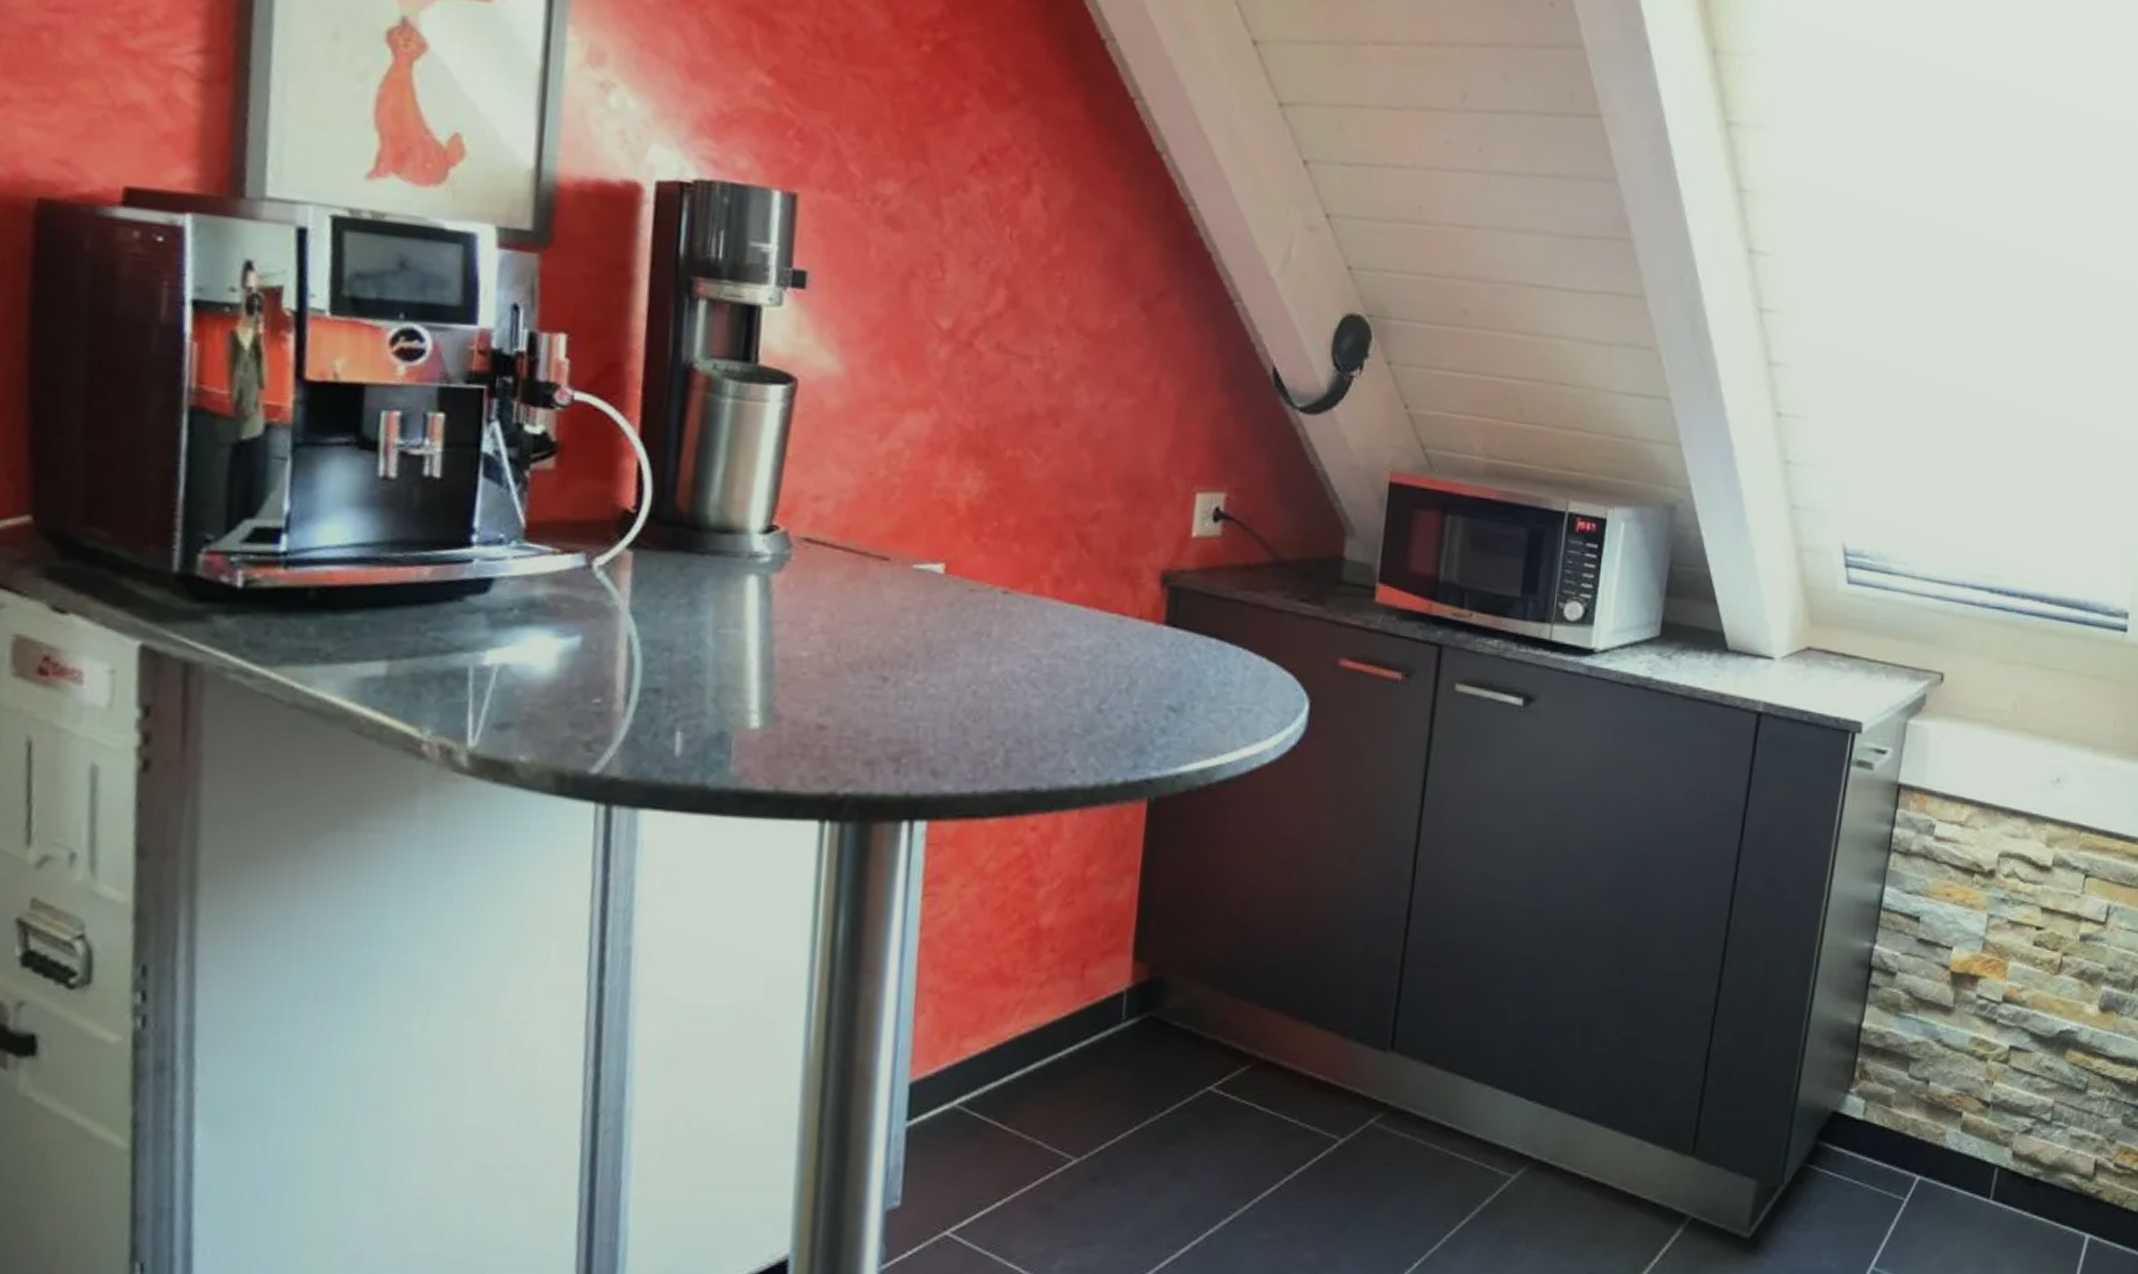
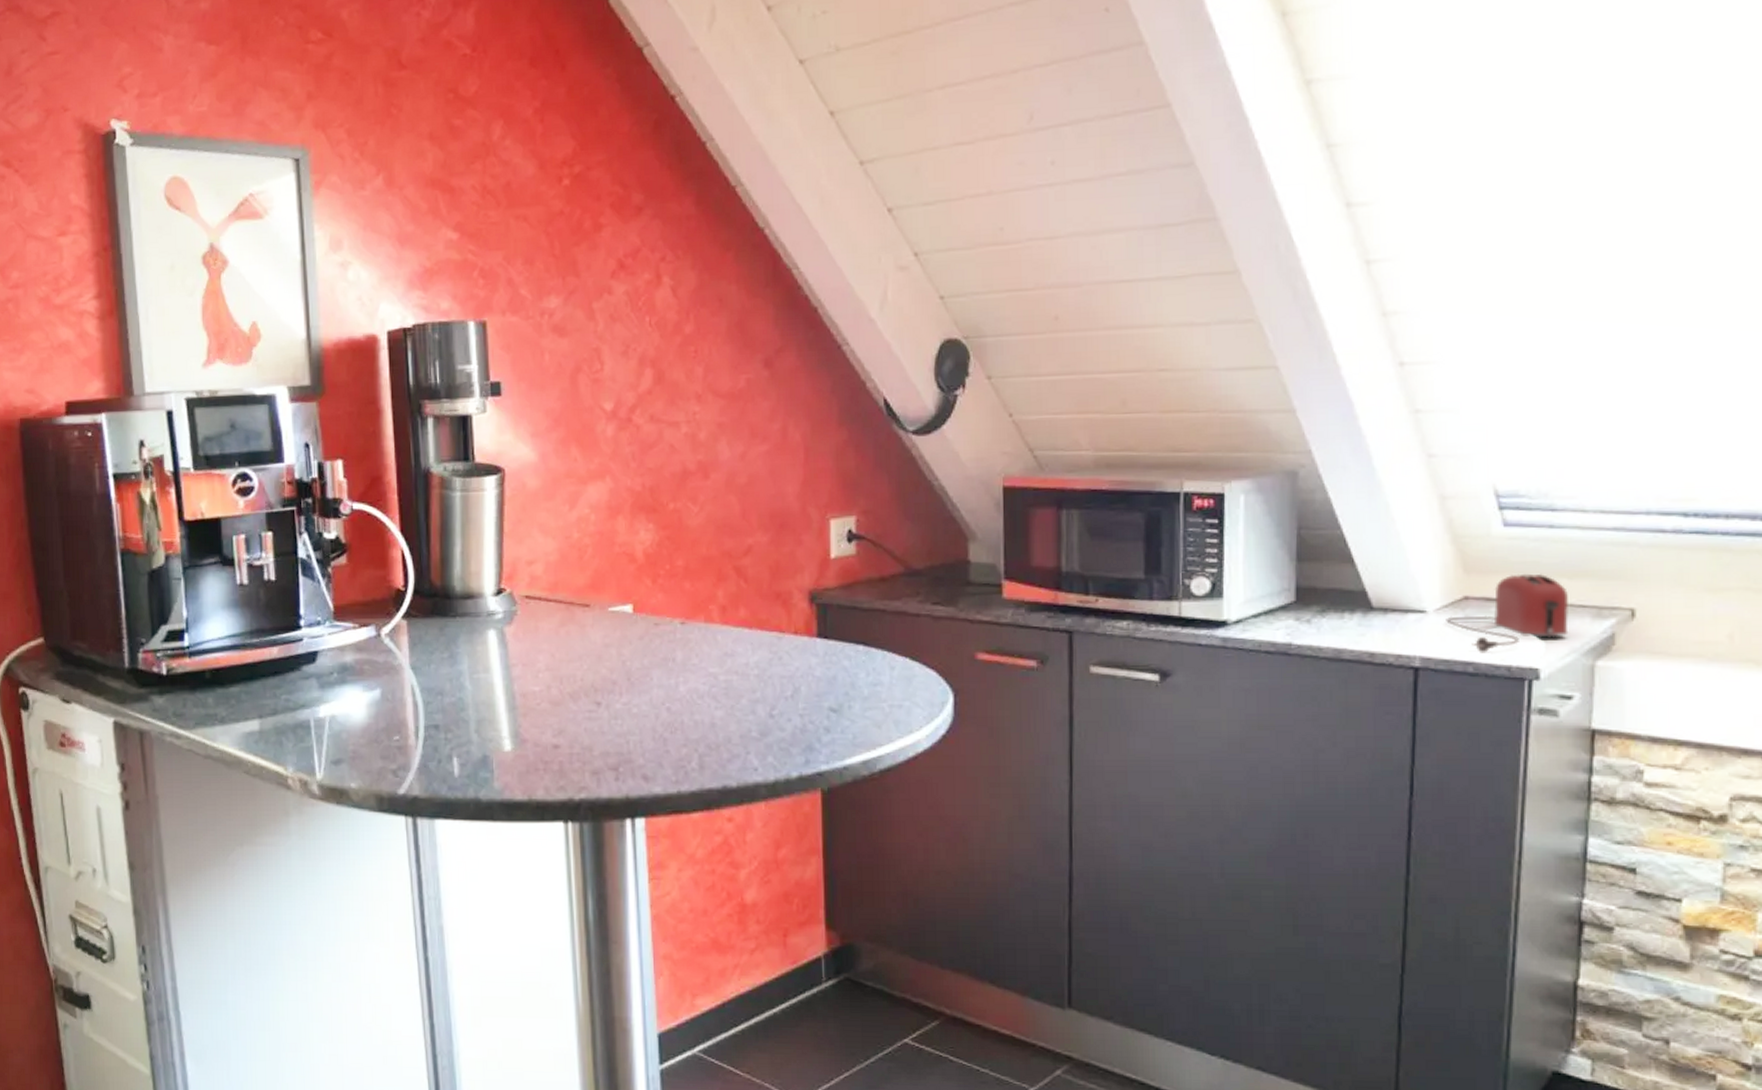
toaster: none [1789,630,1893,704] -> present [1446,573,1570,653]

